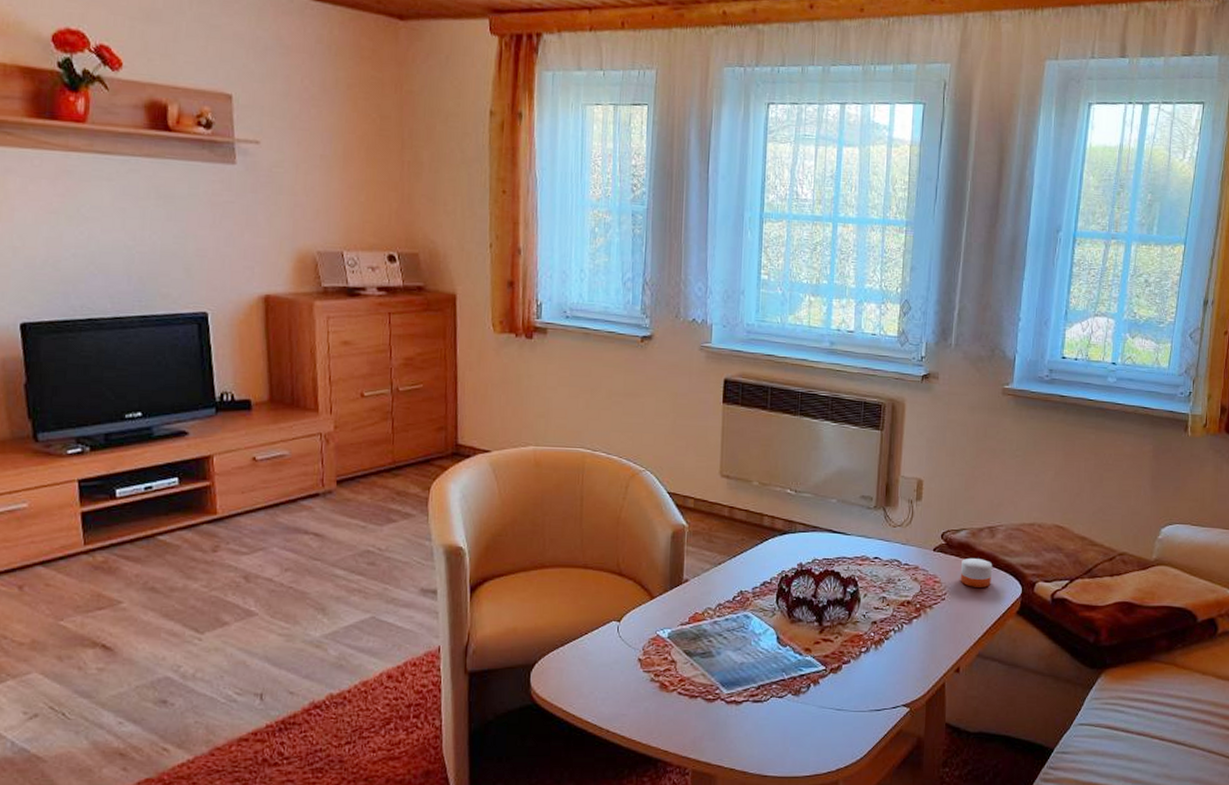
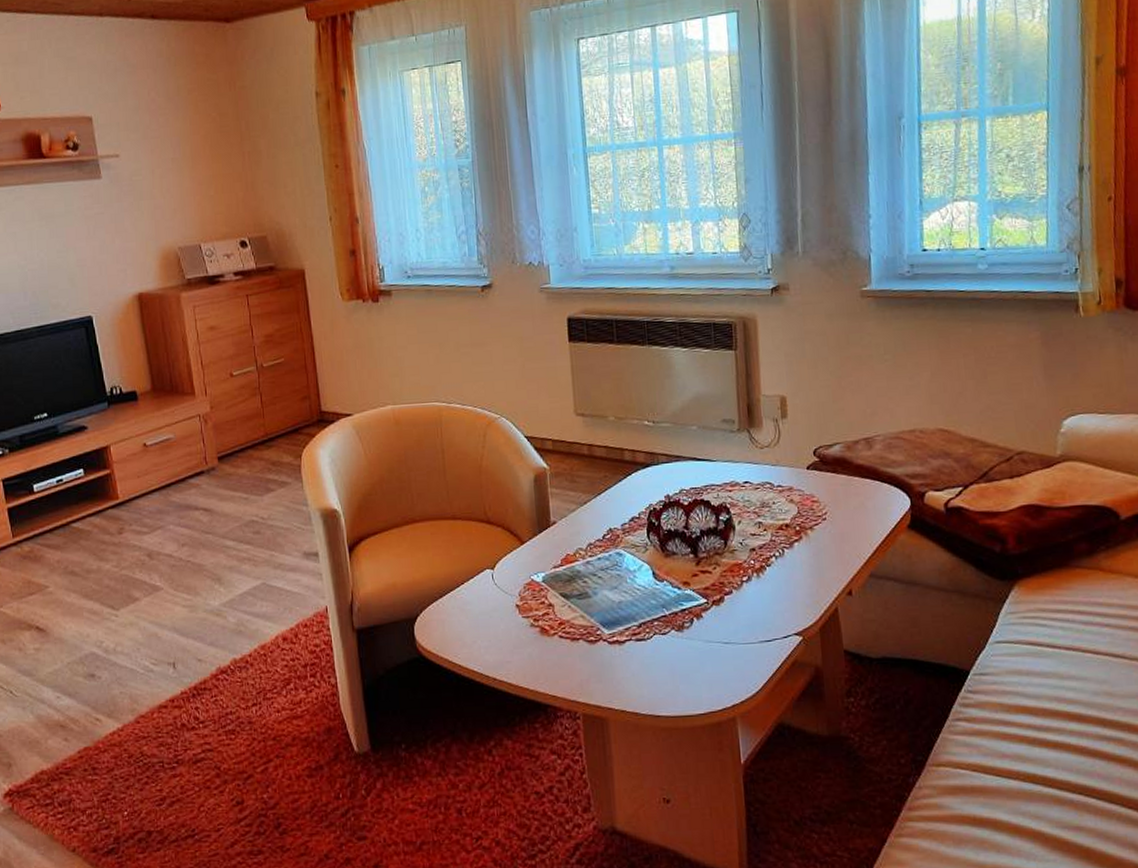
candle: present [960,556,993,587] -> none [839,470,875,504]

